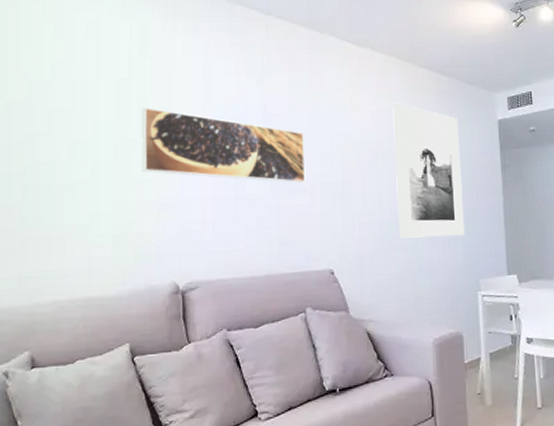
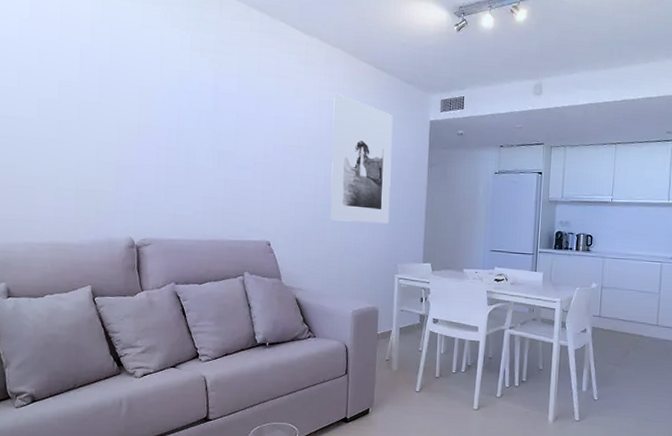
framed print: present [141,107,306,184] -> none [102,73,251,161]

